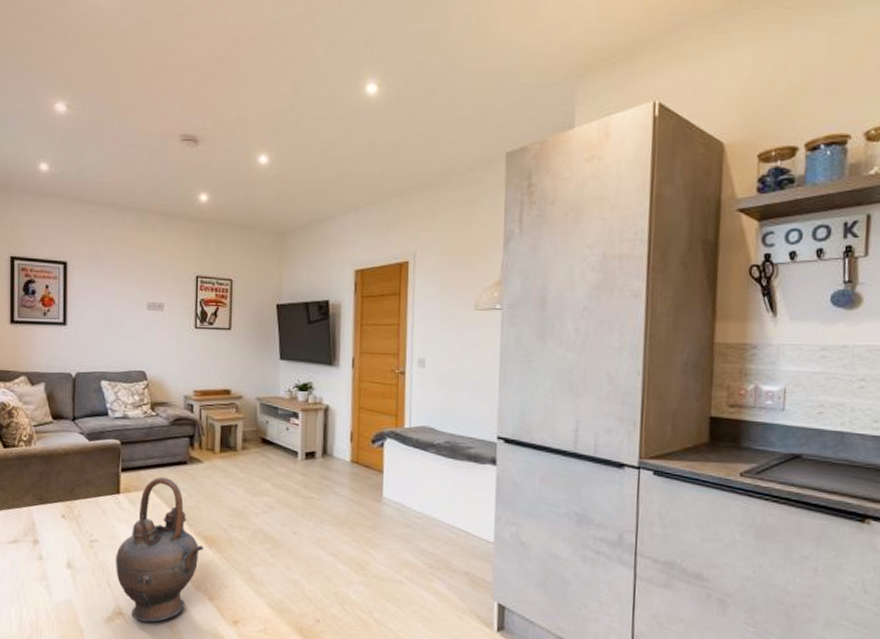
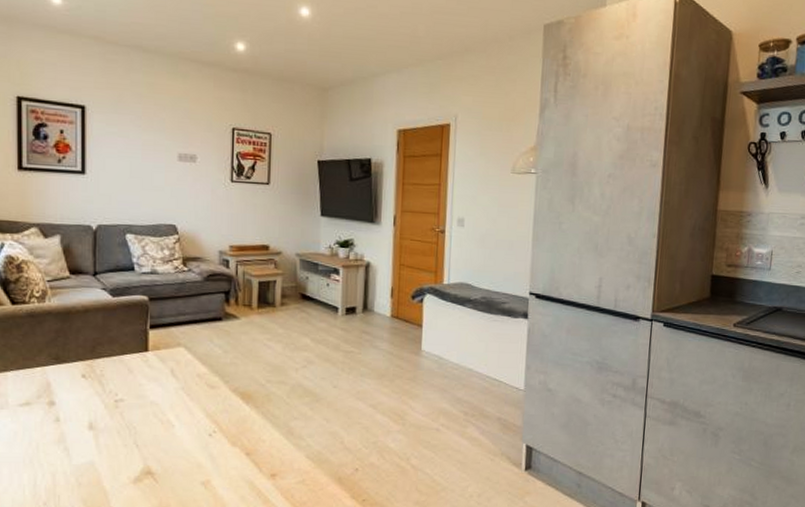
teapot: present [116,476,203,623] -> none [144,333,240,480]

